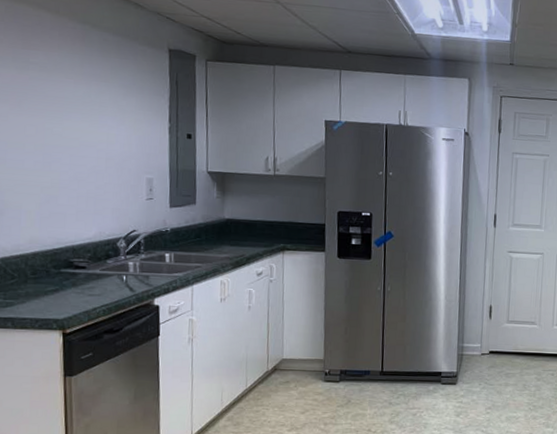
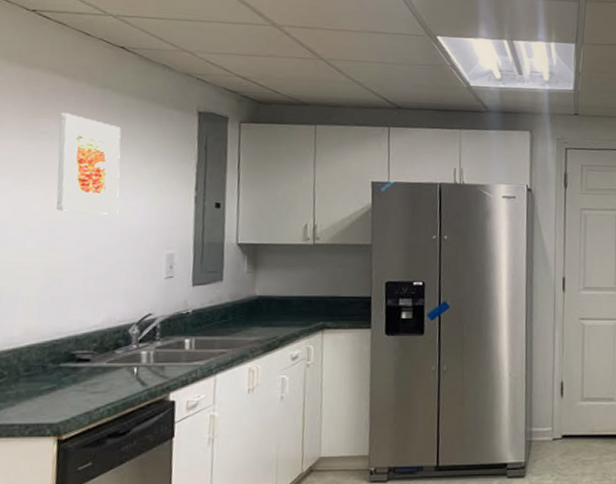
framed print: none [46,45,103,141] -> present [56,113,122,215]

